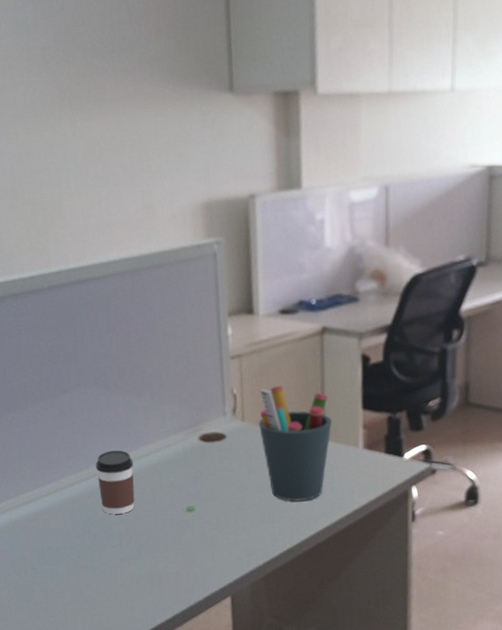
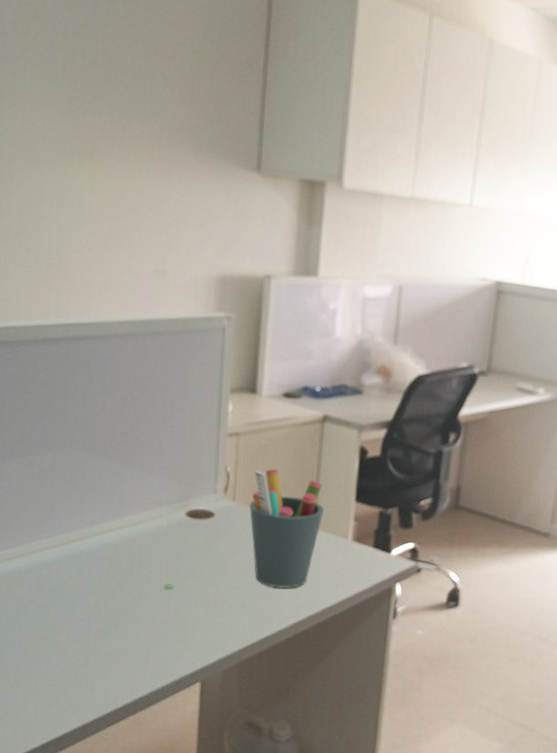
coffee cup: present [95,450,135,515] -> none [71,517,113,585]

